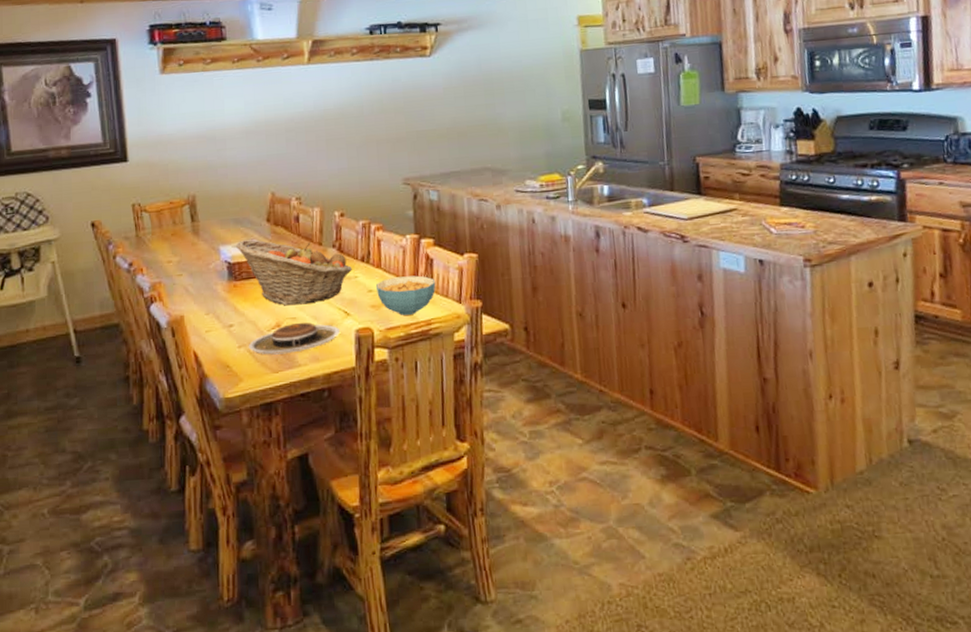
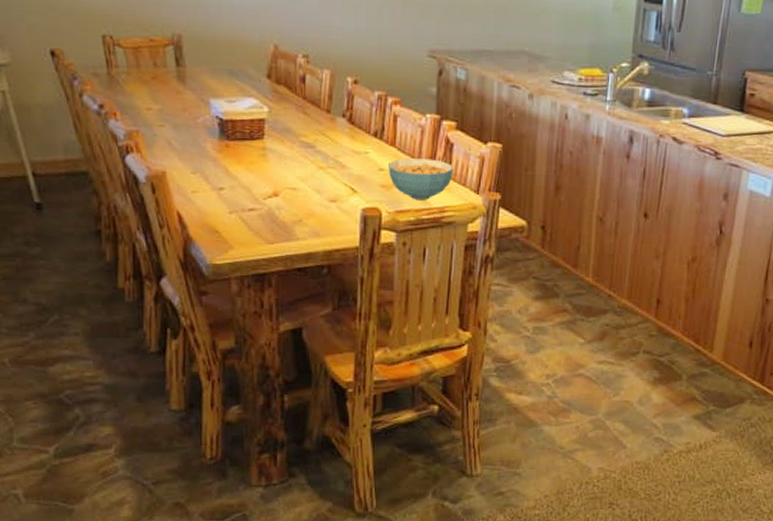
fruit basket: present [236,240,352,306] -> none [230,96,363,176]
plate: present [248,322,341,355] -> none [240,193,345,226]

